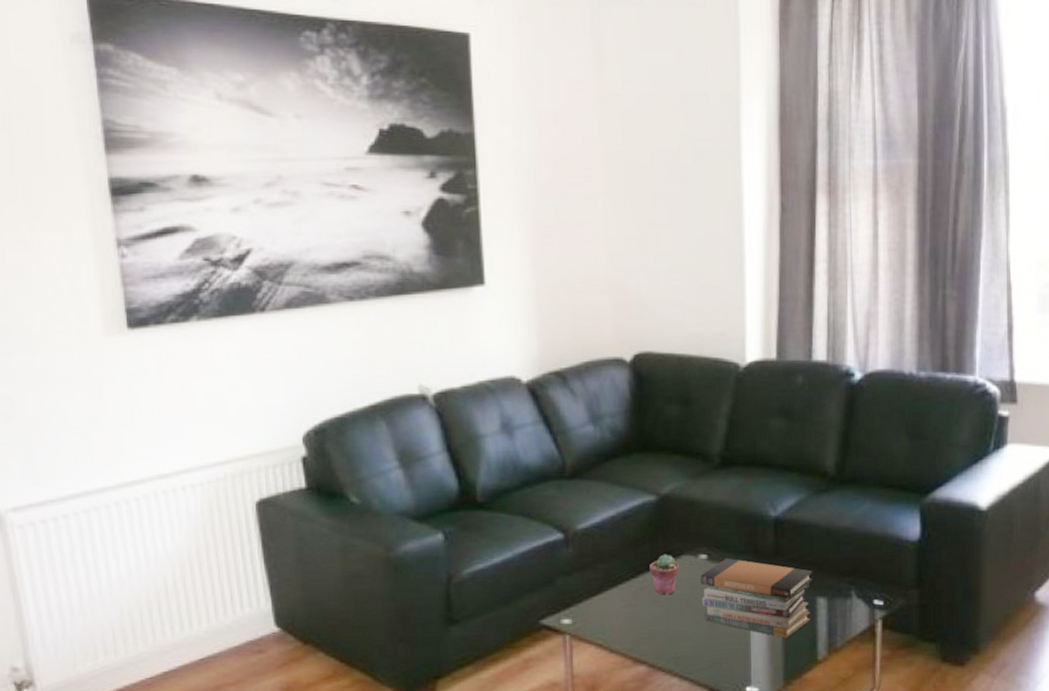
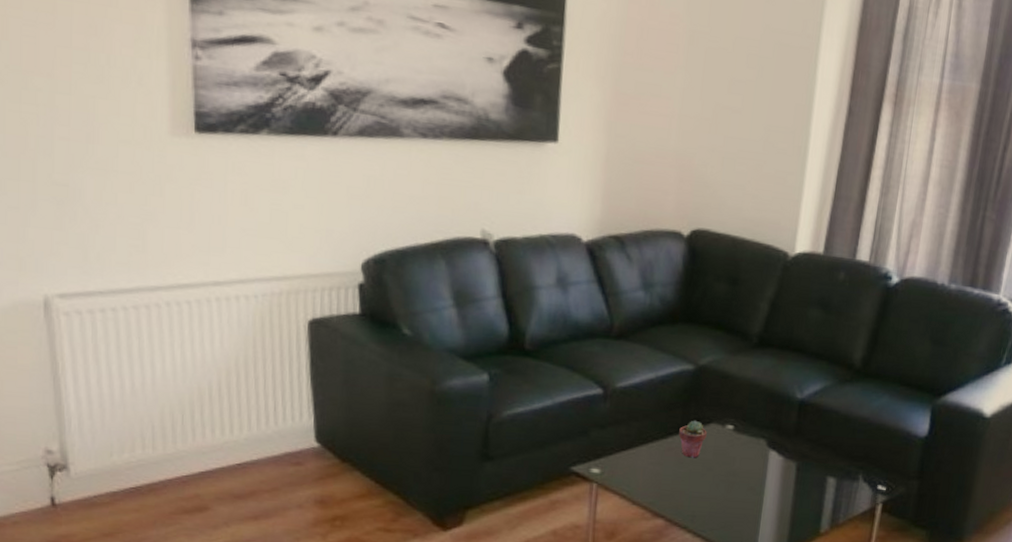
book stack: present [700,558,813,639] -> none [723,430,828,510]

